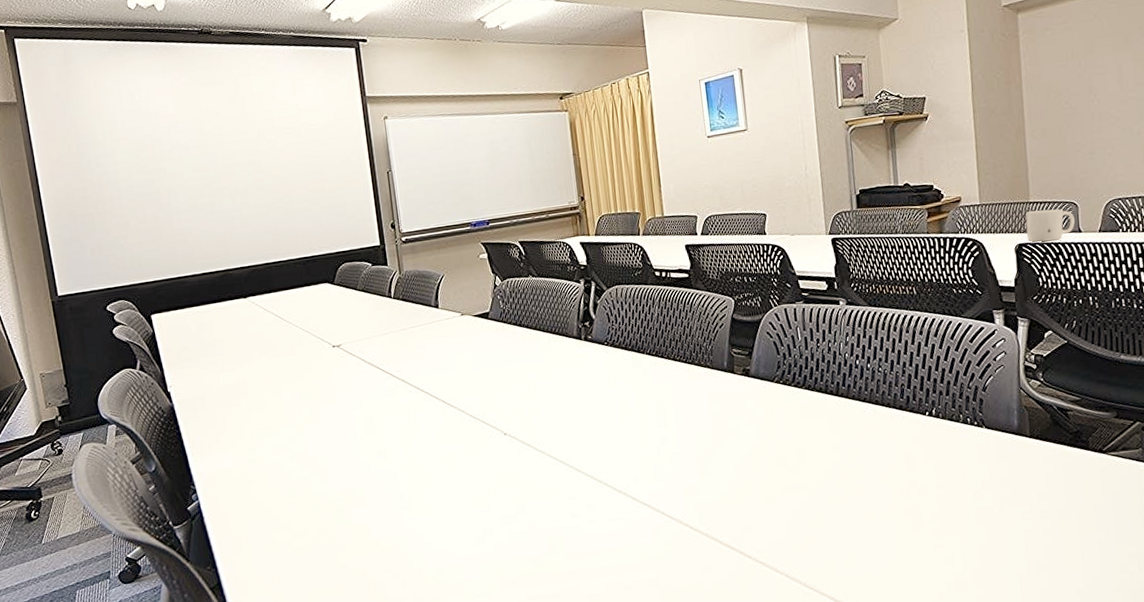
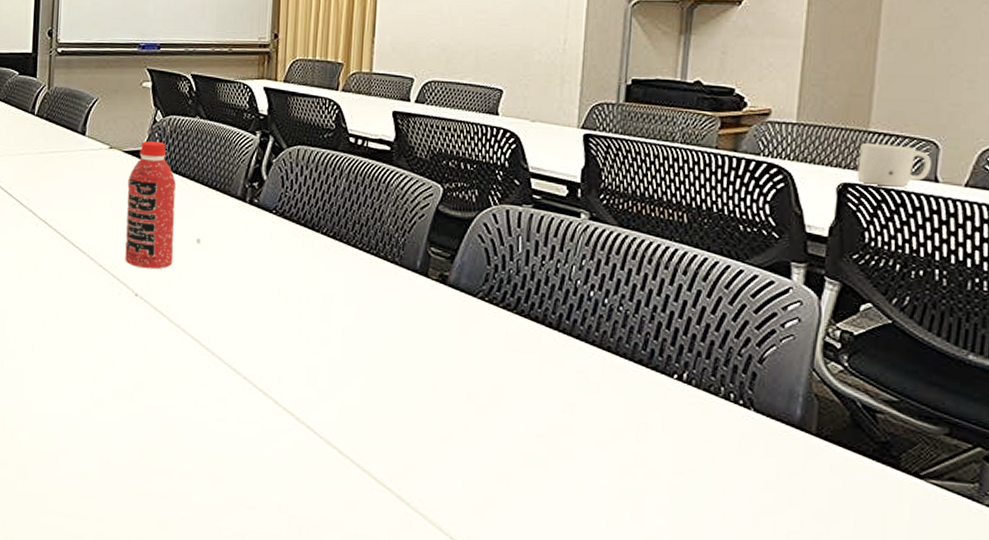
beverage bottle: none [481,302,551,411] -> present [125,141,201,270]

